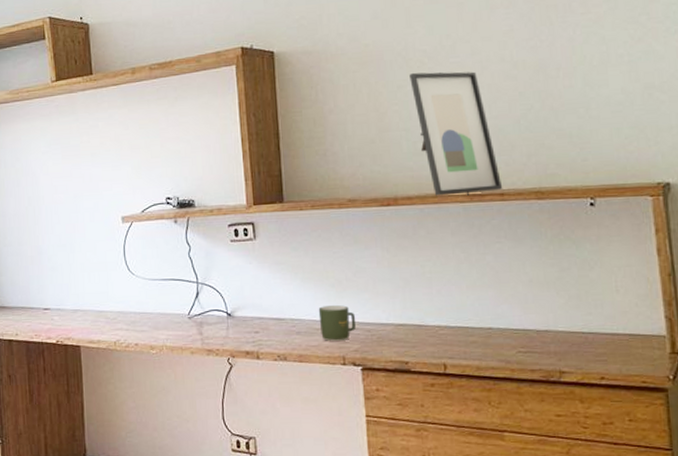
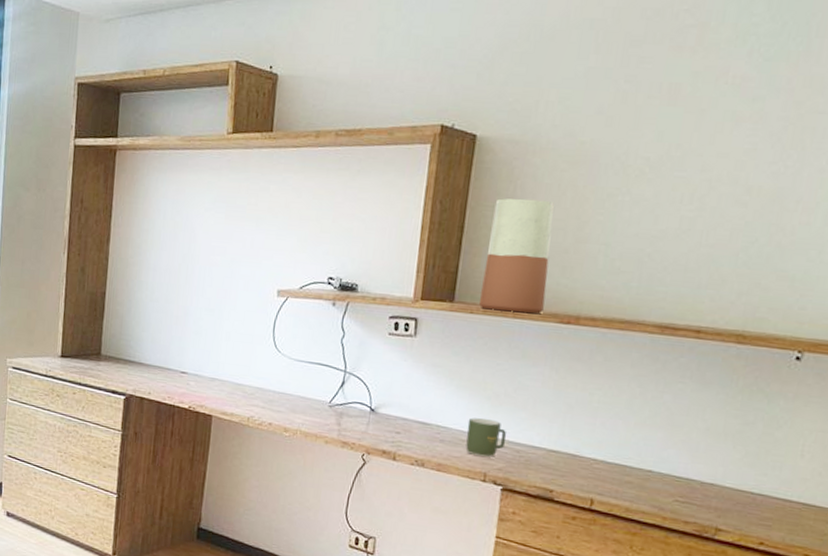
vase: none [302,99,364,205] -> present [479,198,554,315]
picture frame: present [409,71,503,196] -> none [619,182,702,327]

